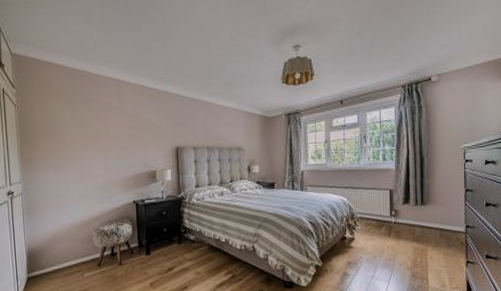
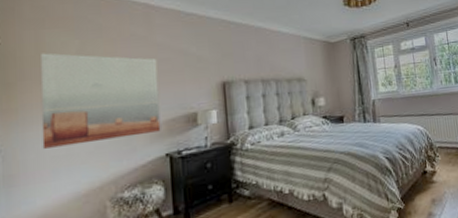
wall art: none [46,117,130,189] -> present [39,53,161,149]

